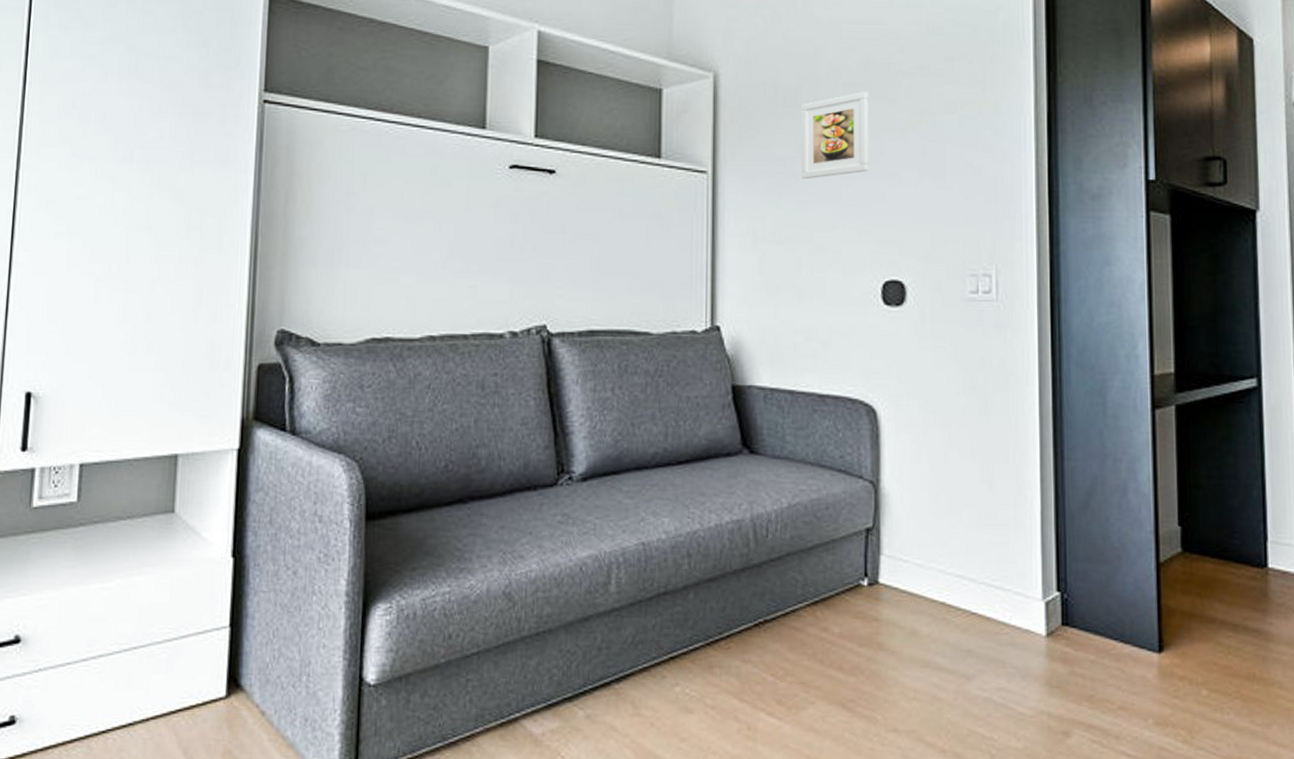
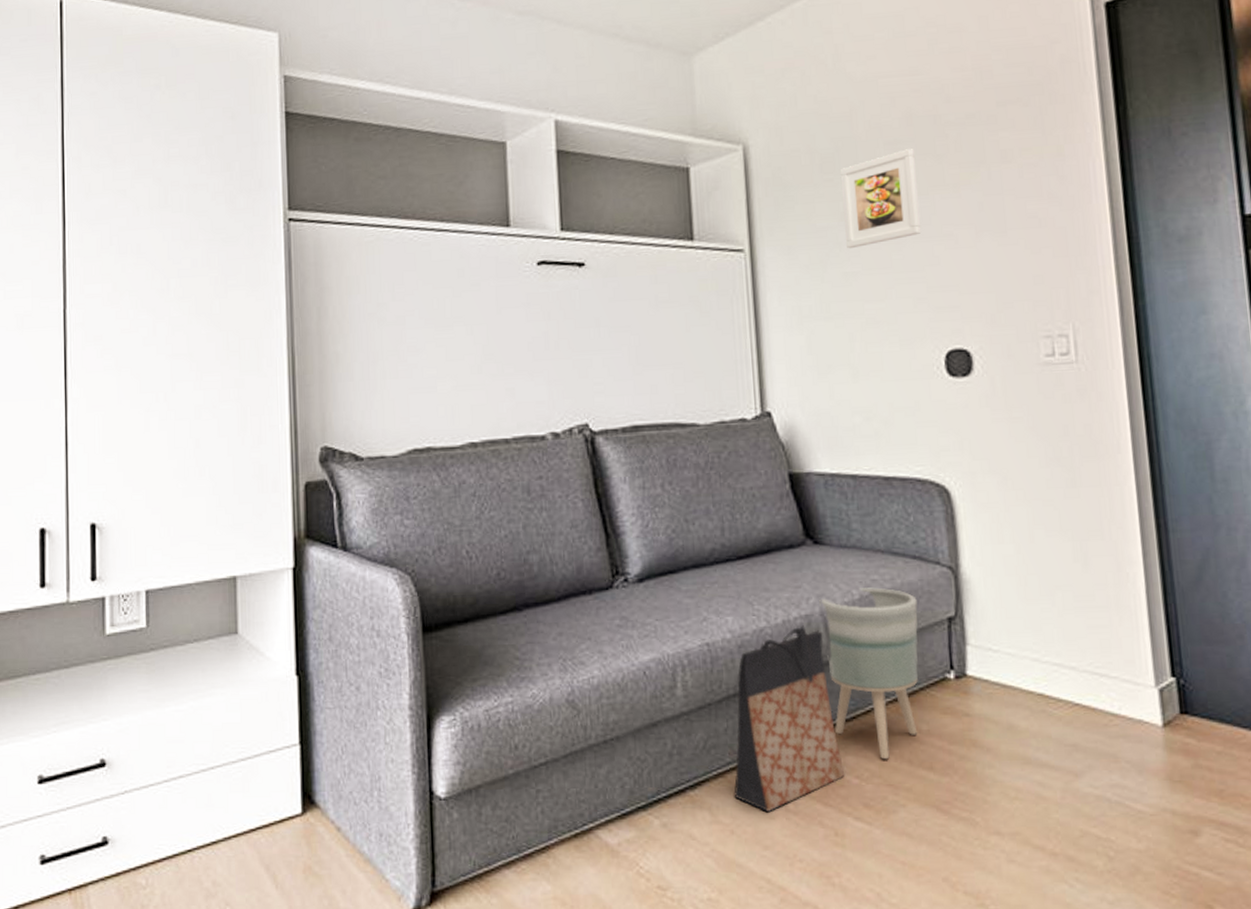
bag: none [656,530,762,705] -> present [734,625,845,812]
planter: none [751,497,839,659] -> present [819,587,919,760]

